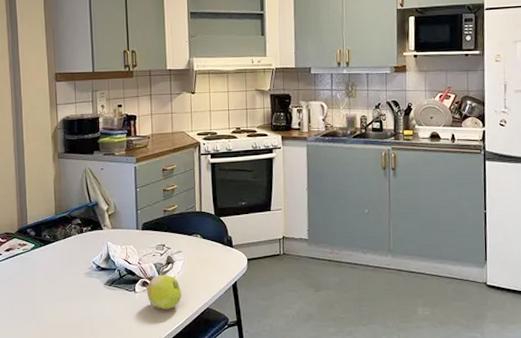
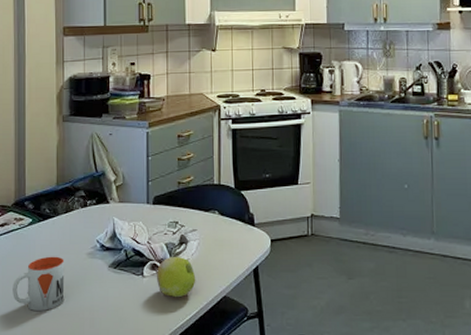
mug: none [20,276,66,324] -> present [13,256,65,312]

